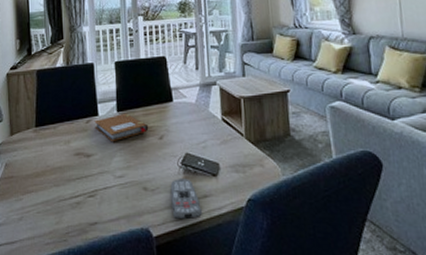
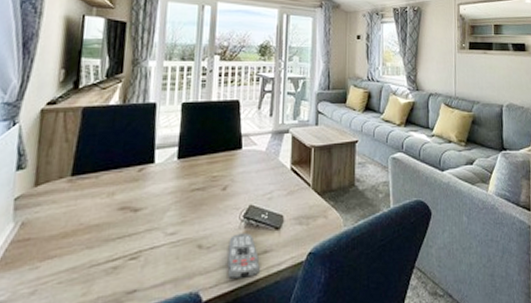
notebook: present [94,113,149,142] -> none [148,160,212,194]

